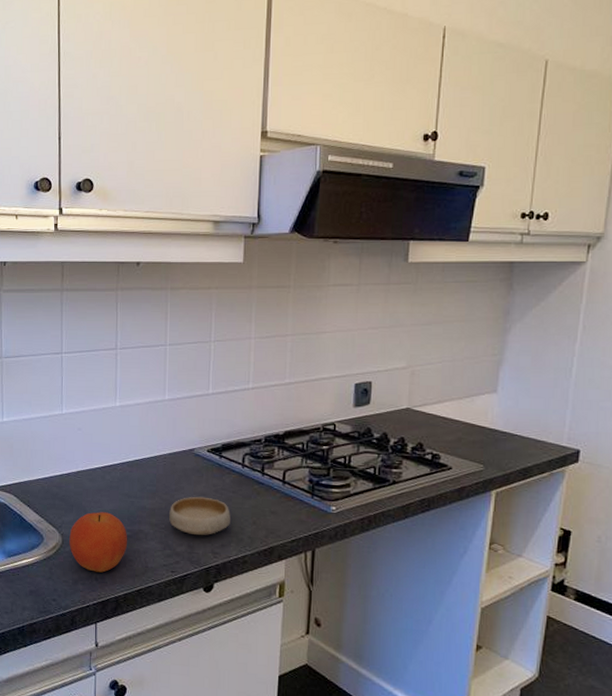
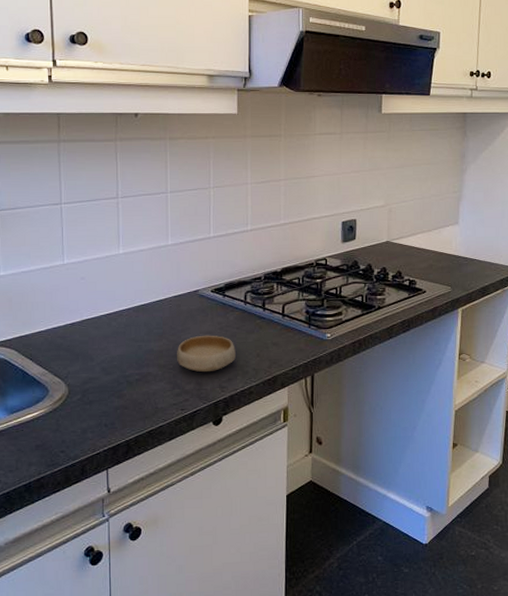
fruit: present [69,512,128,573] -> none [76,358,137,419]

